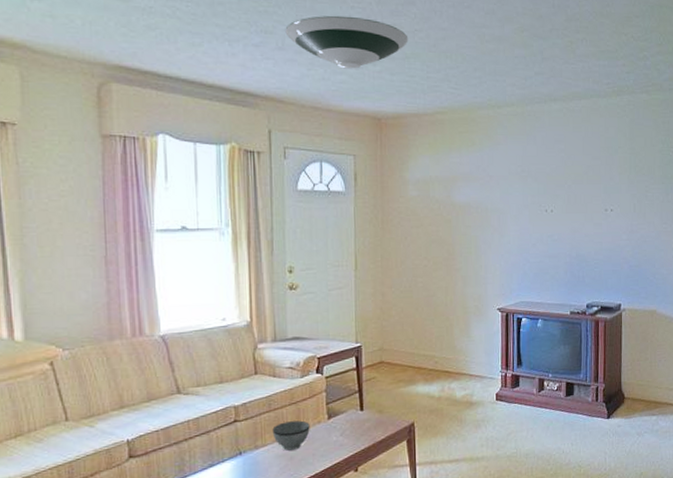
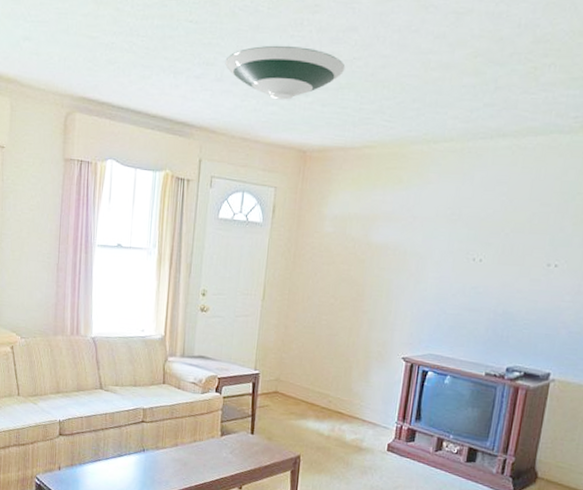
bowl: present [272,420,310,451] -> none [172,430,204,458]

